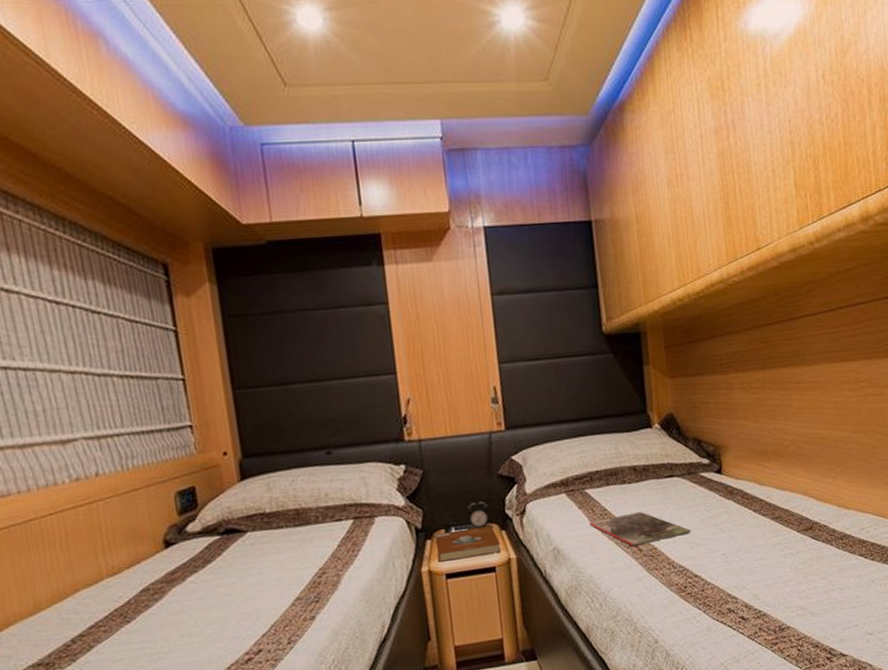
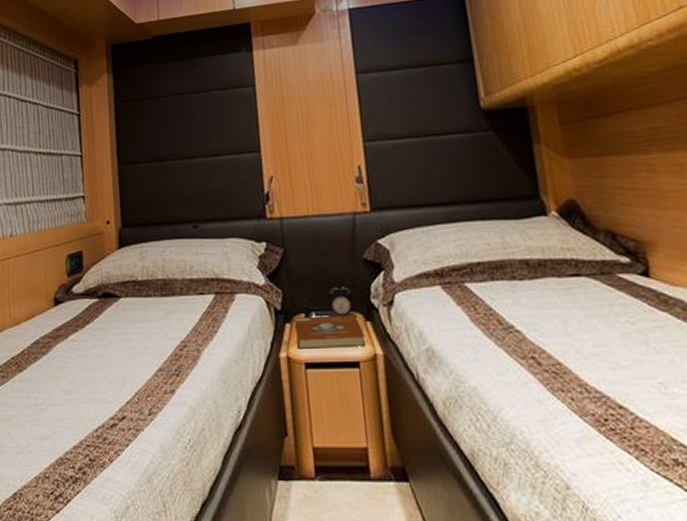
magazine: present [589,512,691,547] -> none [471,316,609,358]

